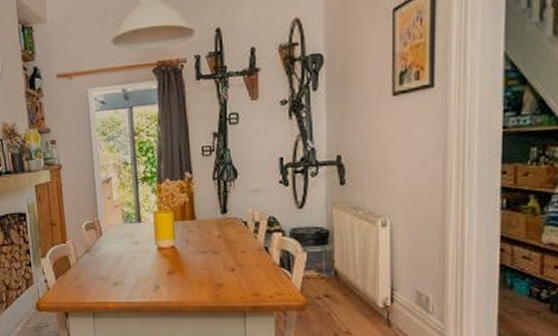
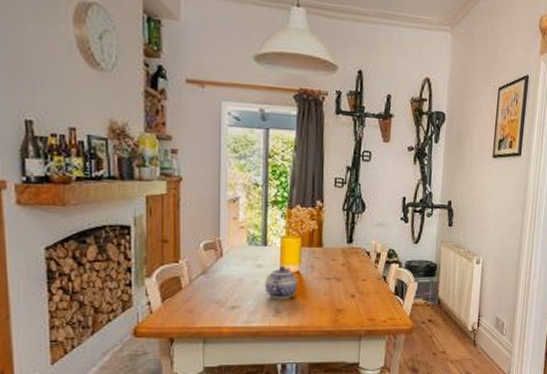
teapot: none [142,242,175,275] -> present [264,266,299,300]

